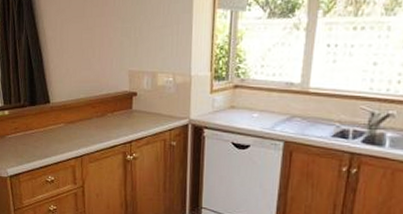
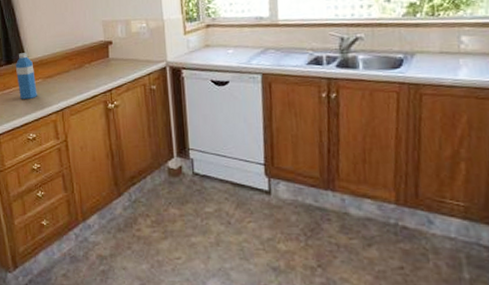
water bottle: none [38,95,59,142] -> present [15,53,37,99]

